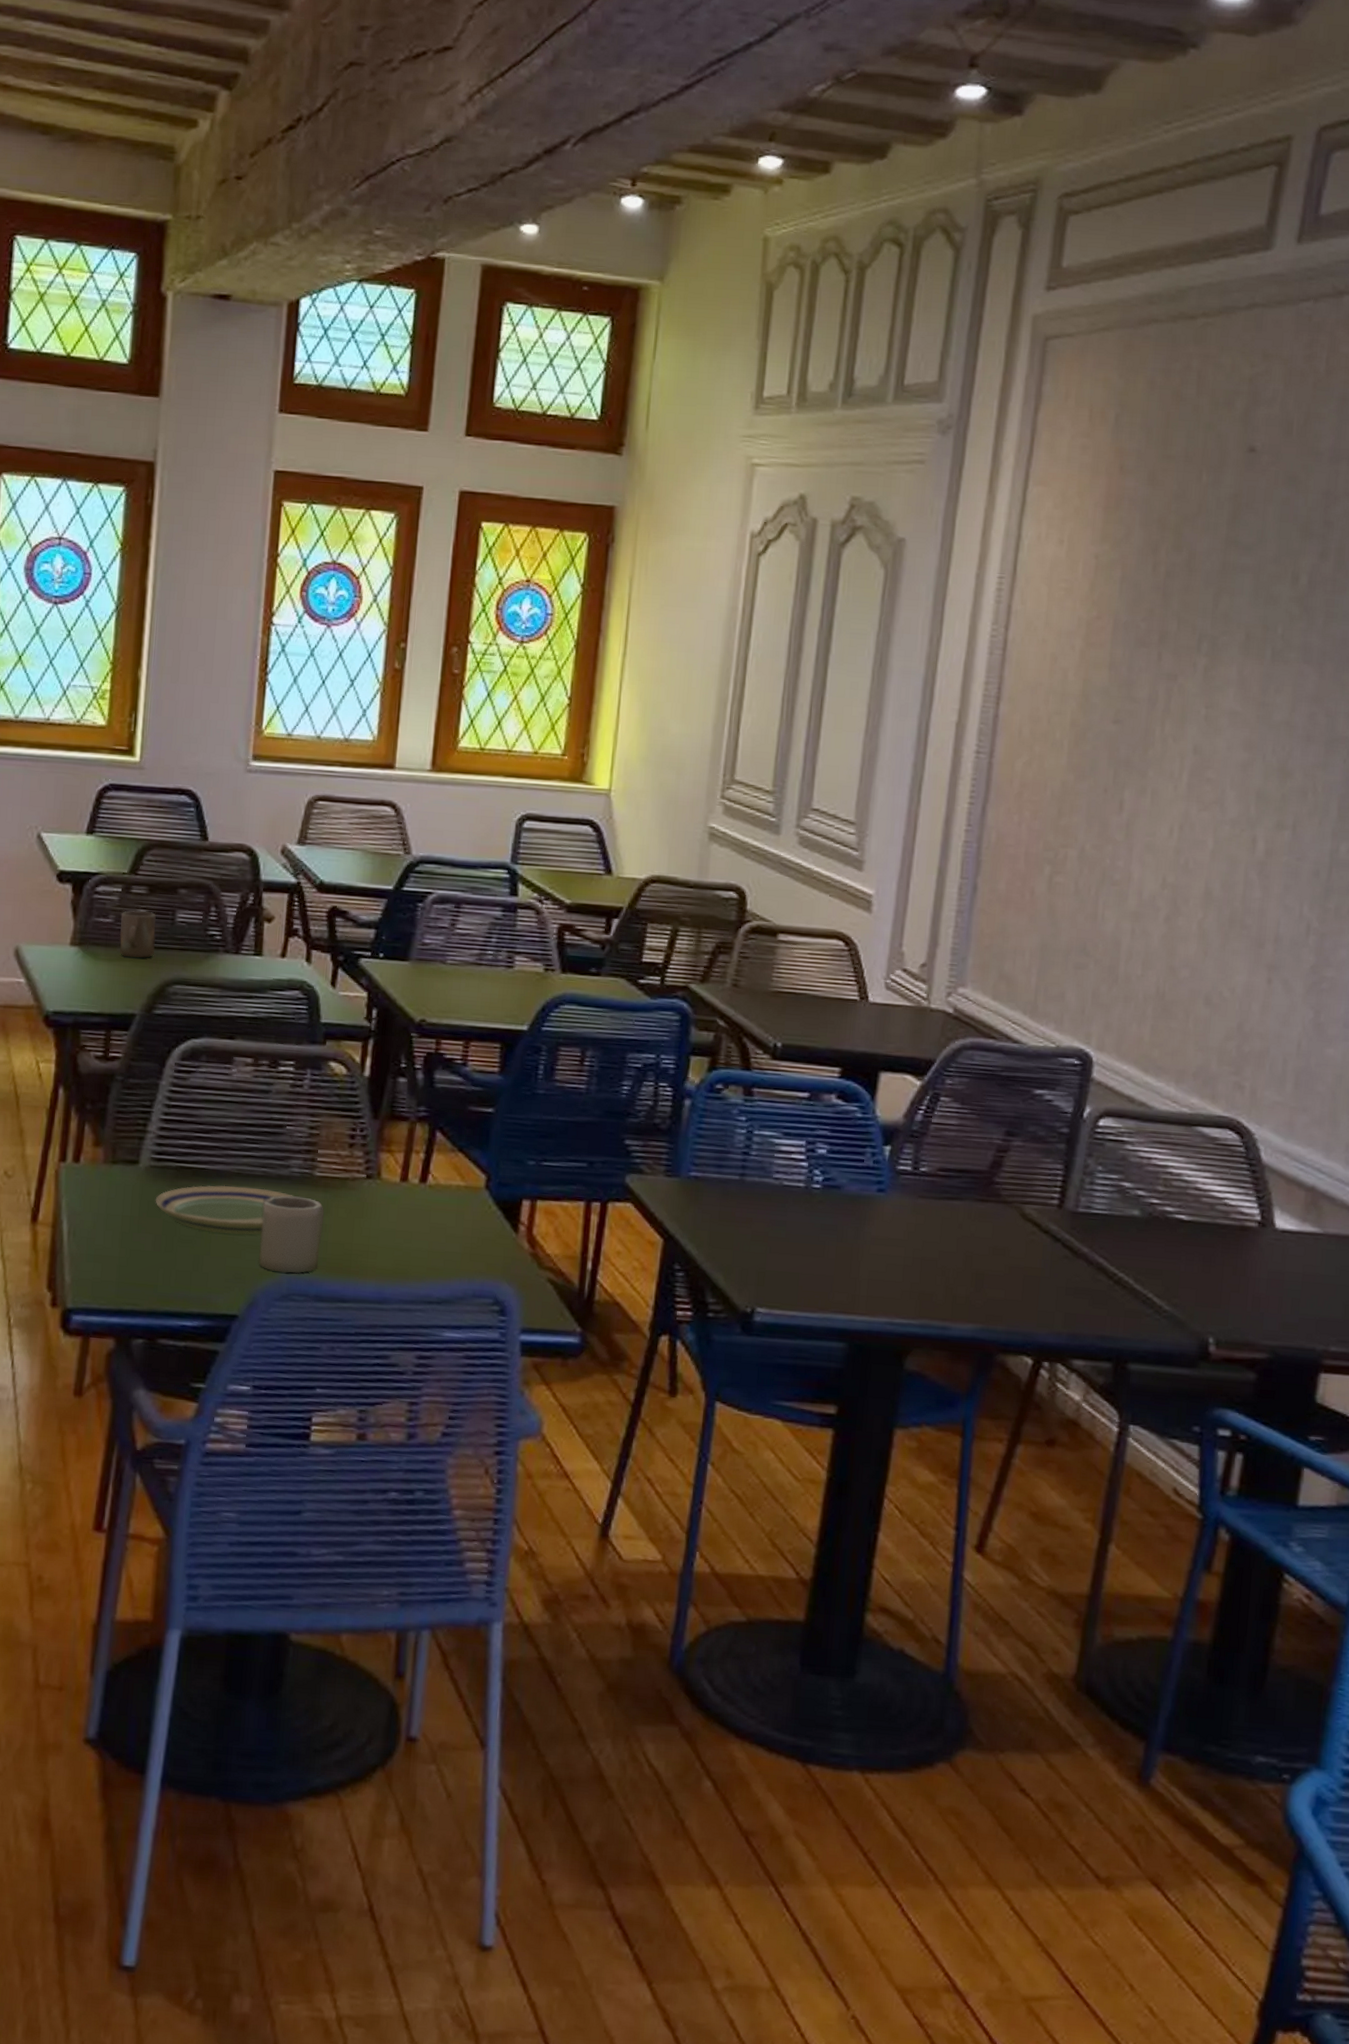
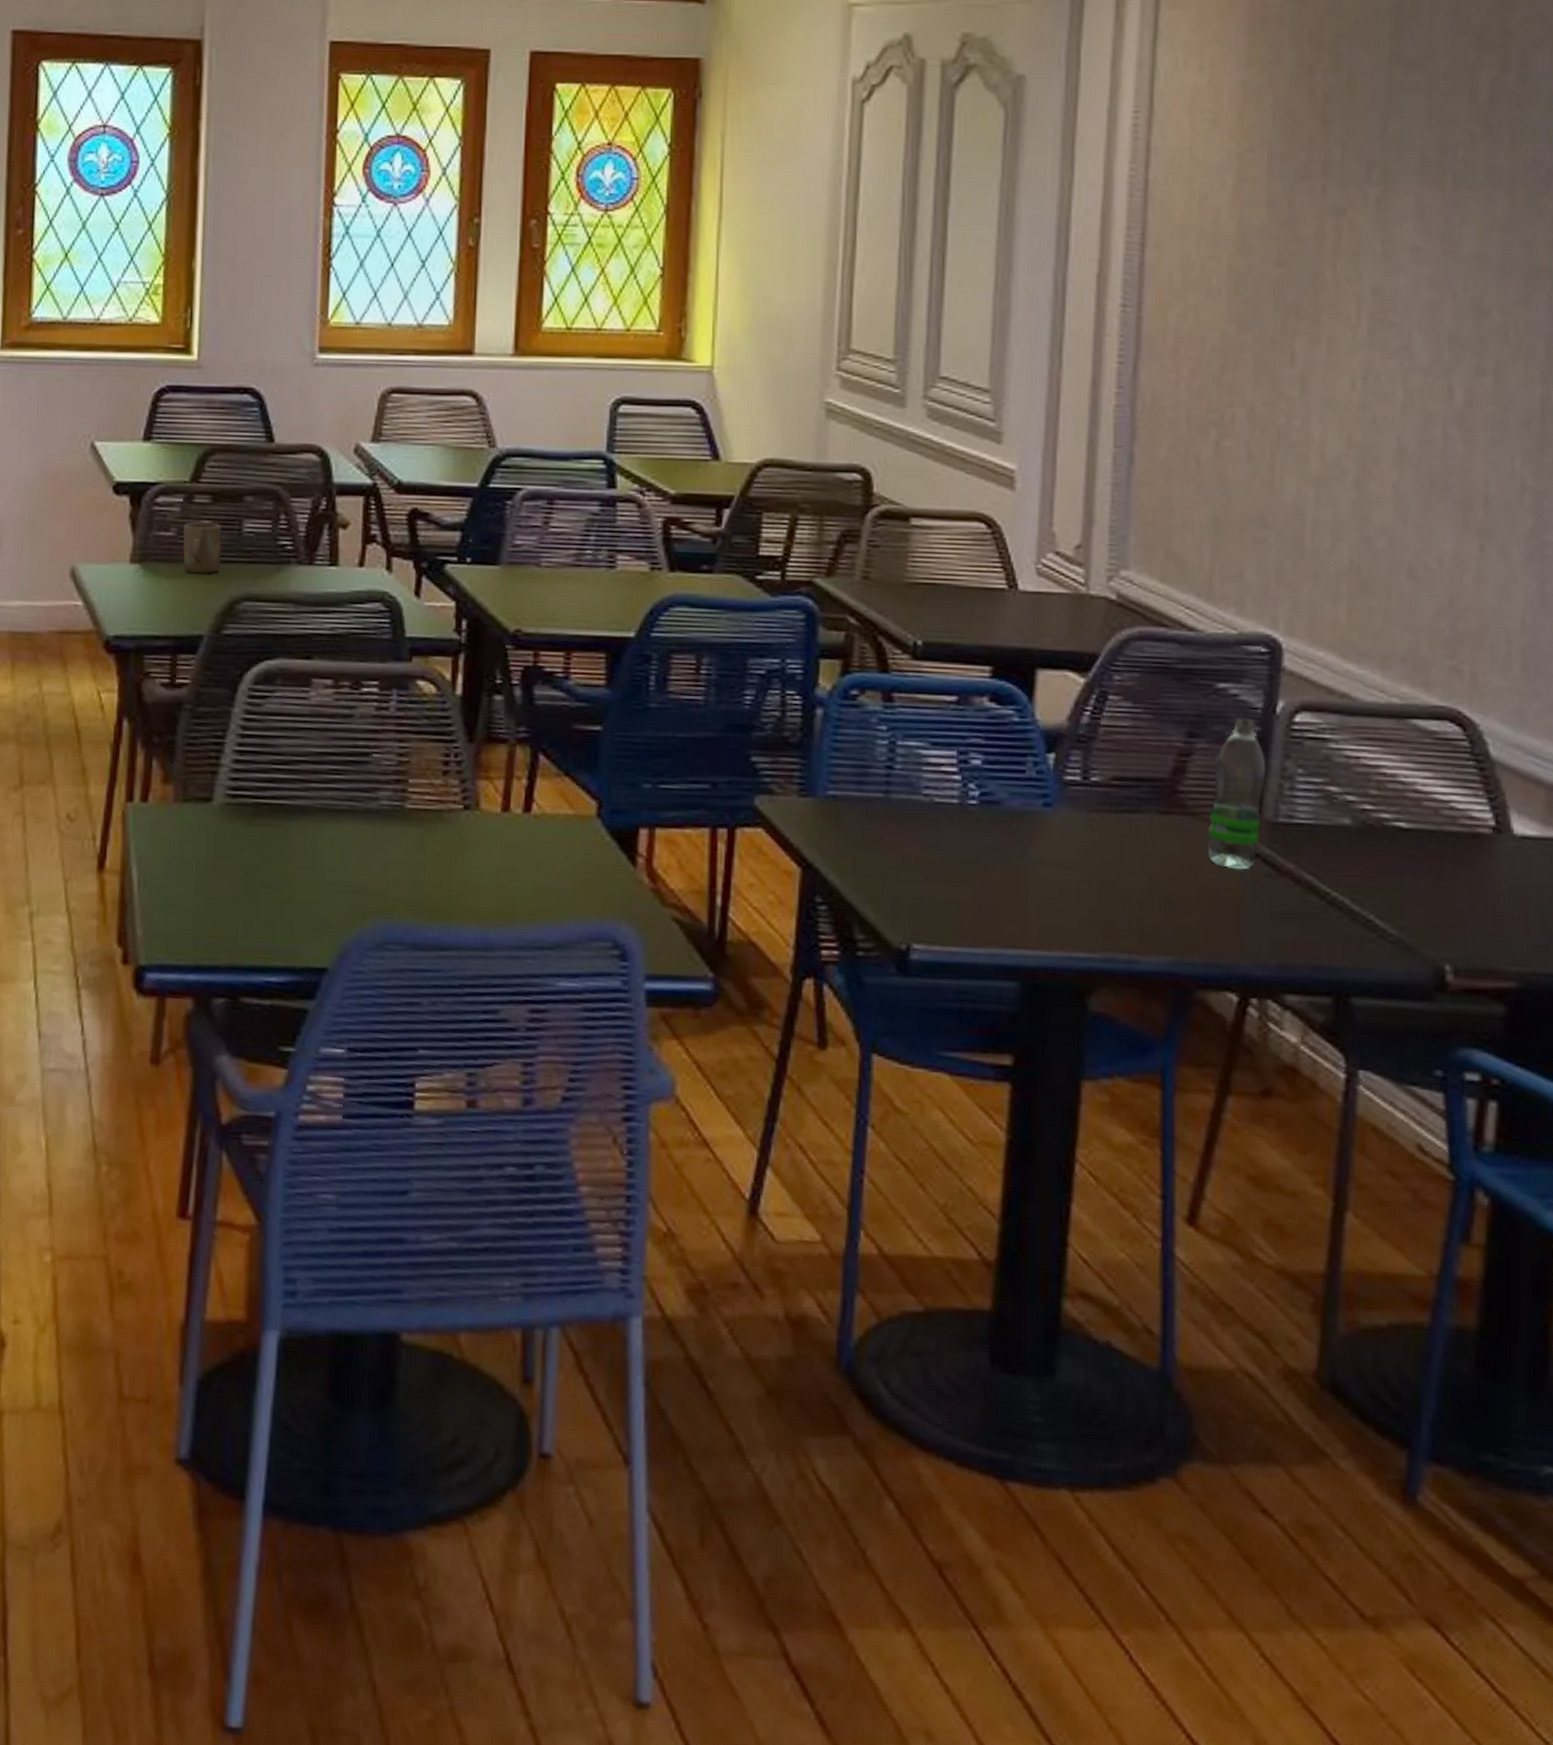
plate: present [155,1185,295,1236] -> none [232,822,385,878]
cup: present [258,1195,324,1274] -> none [347,831,419,920]
bottle: none [1015,1119,1072,1252] -> present [1207,716,1266,870]

